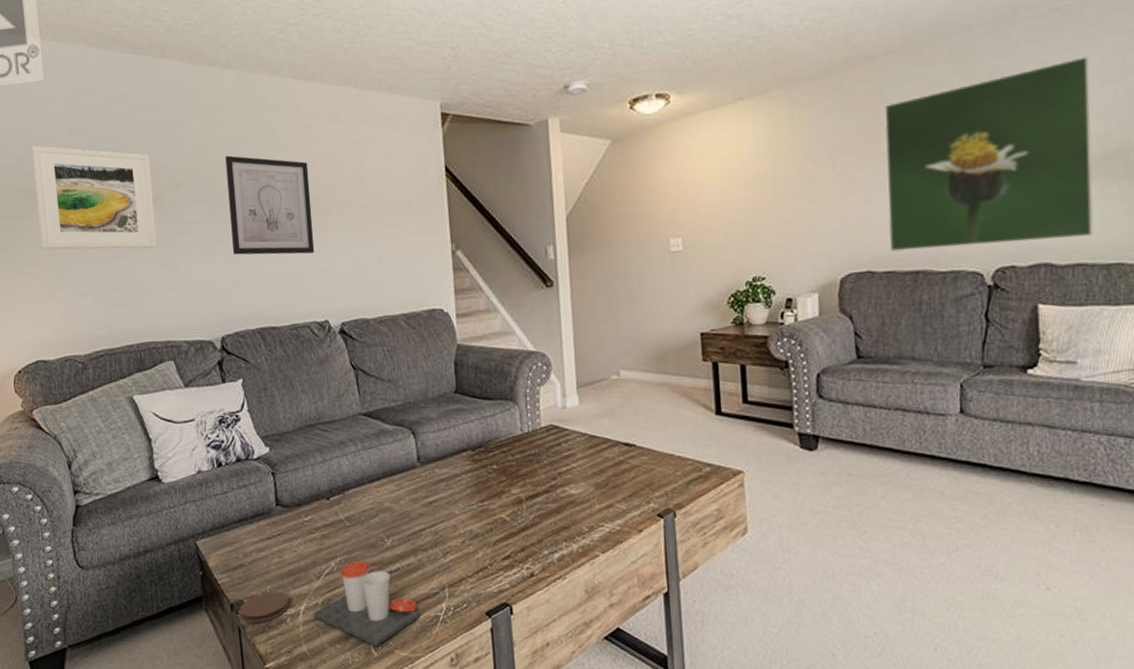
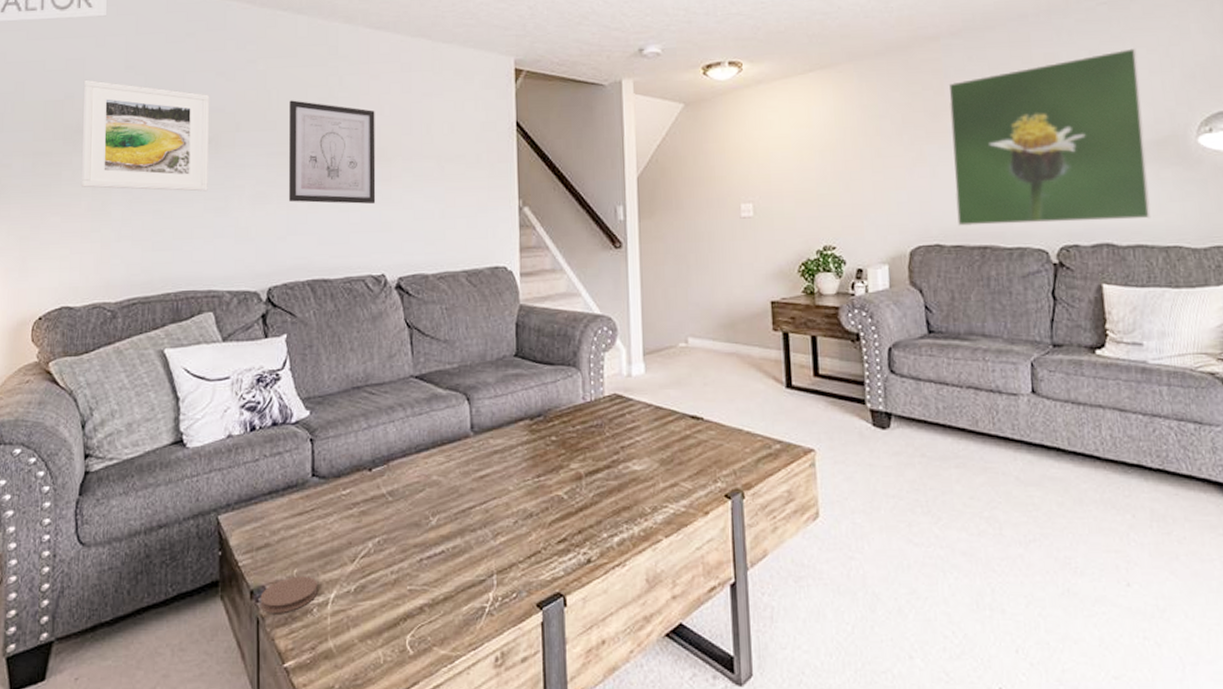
cup: present [313,561,421,646] -> none [344,542,465,642]

